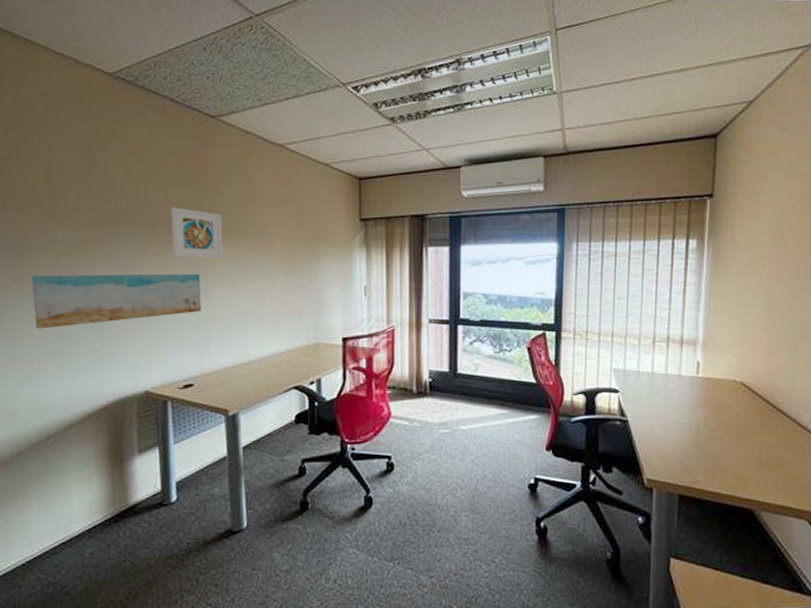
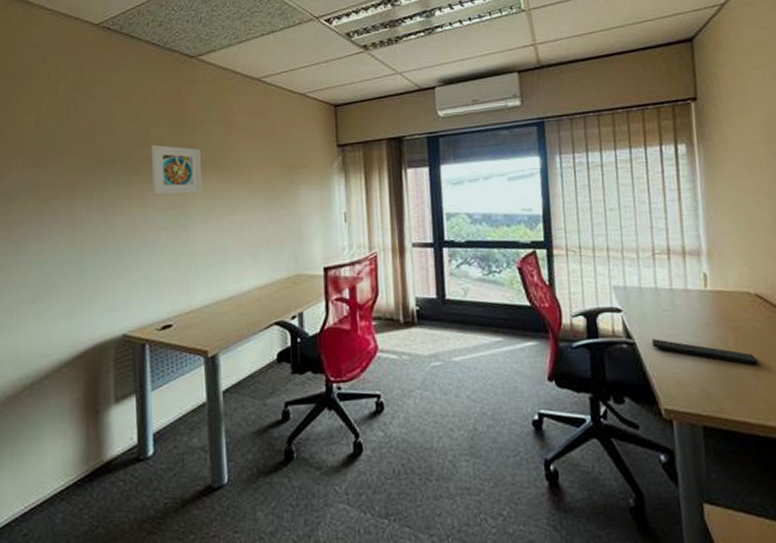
wall art: present [31,273,202,329] -> none [15,209,181,275]
keyboard: none [642,418,735,444] -> present [651,339,759,365]

